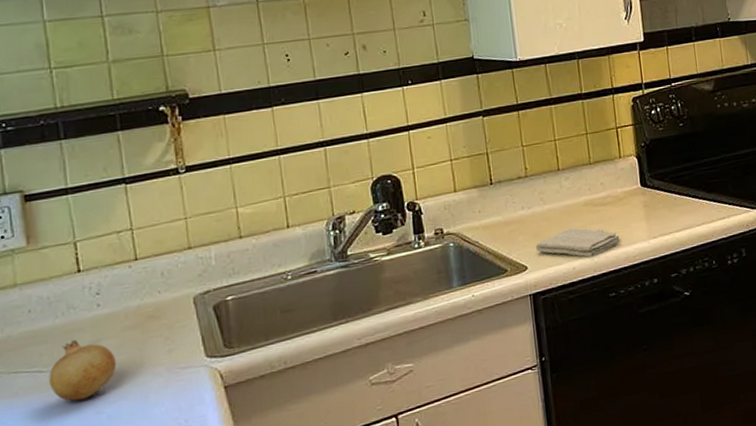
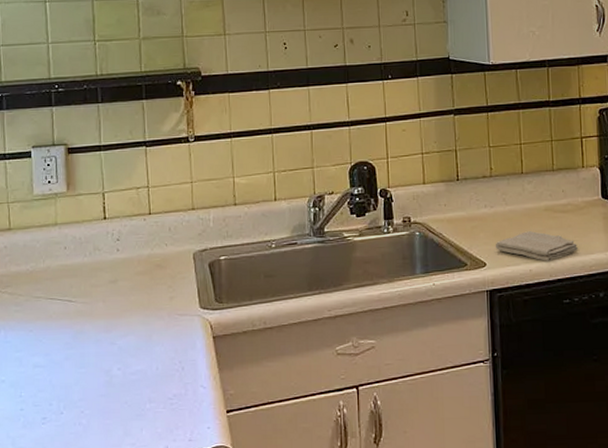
fruit: present [49,340,117,401] -> none [76,277,129,330]

